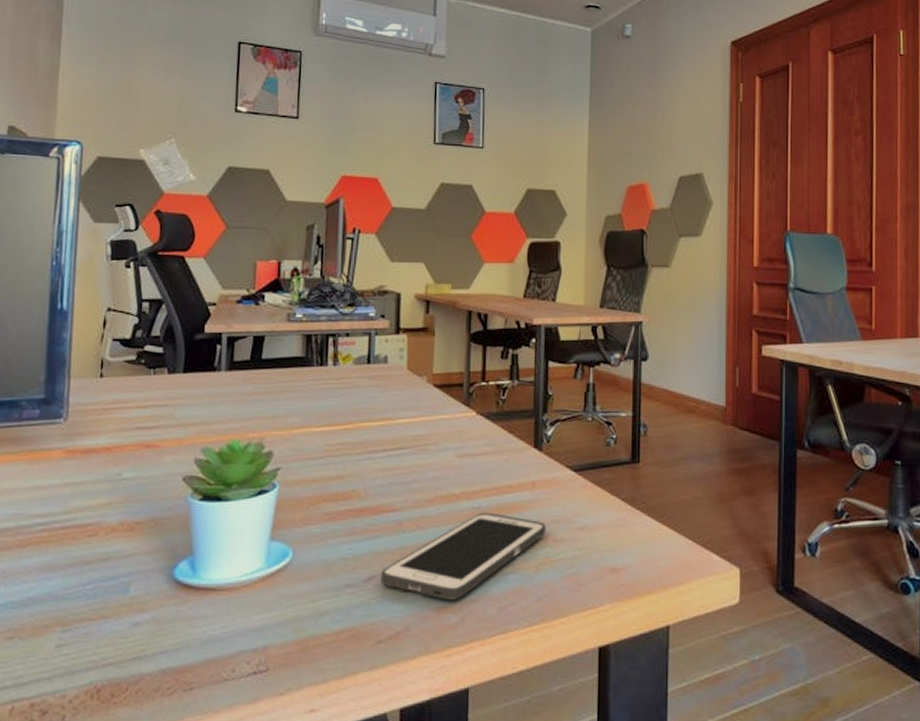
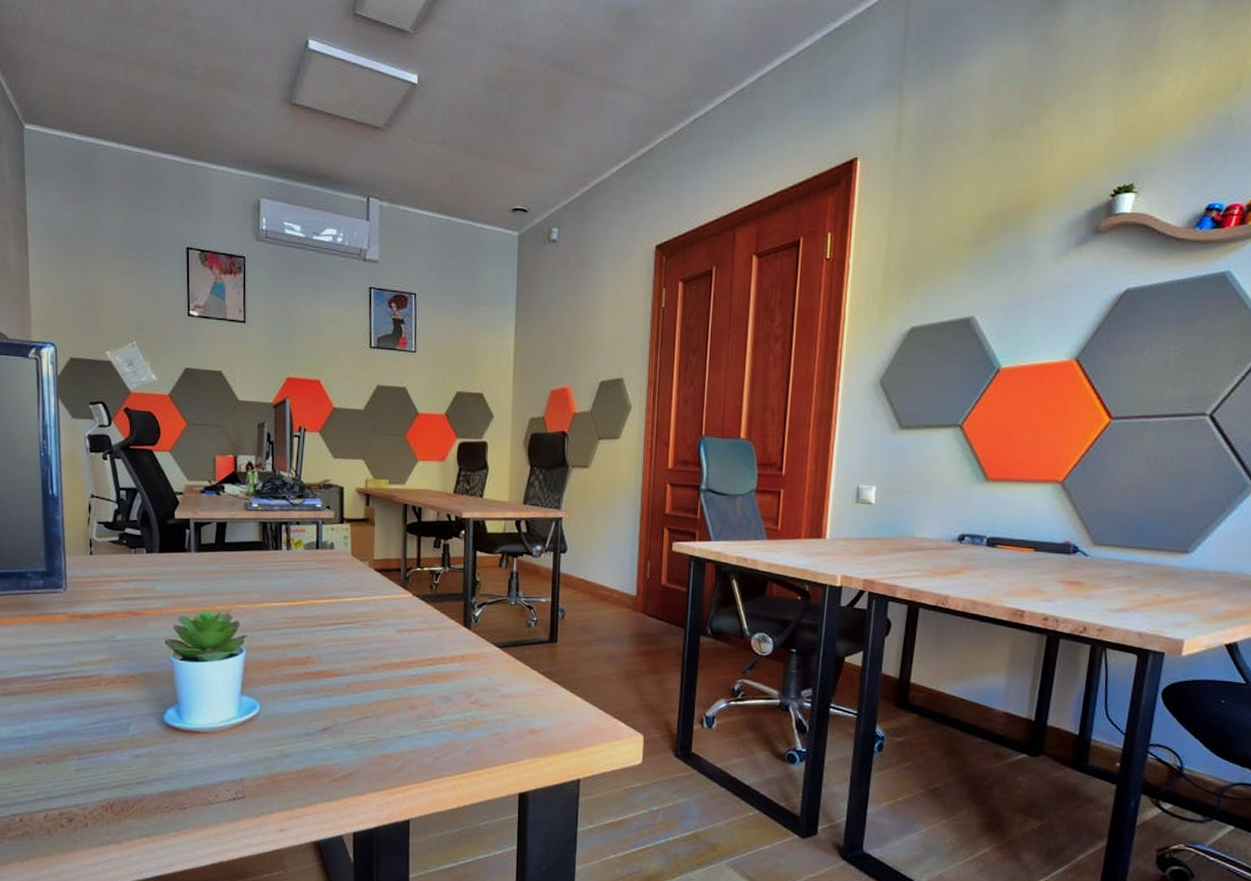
cell phone: present [381,512,546,600] -> none [334,679,474,750]

